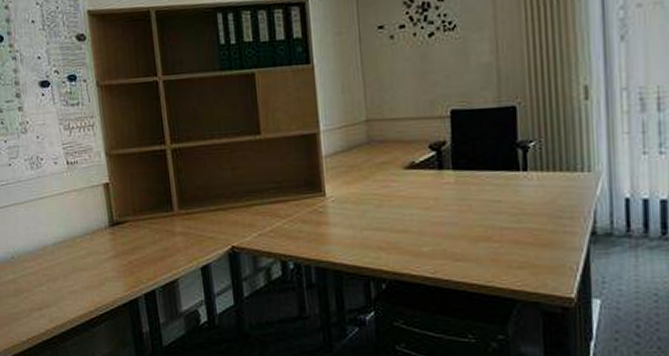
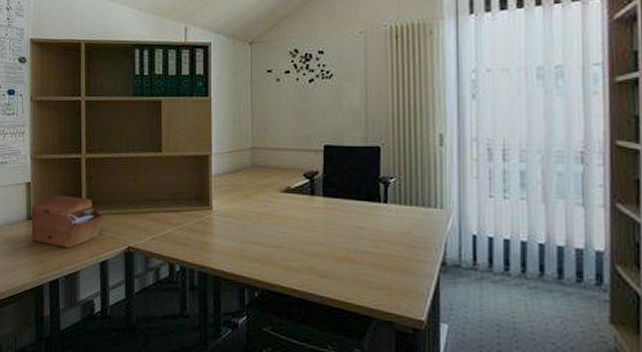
sewing box: none [113,194,200,255] -> present [31,195,103,248]

